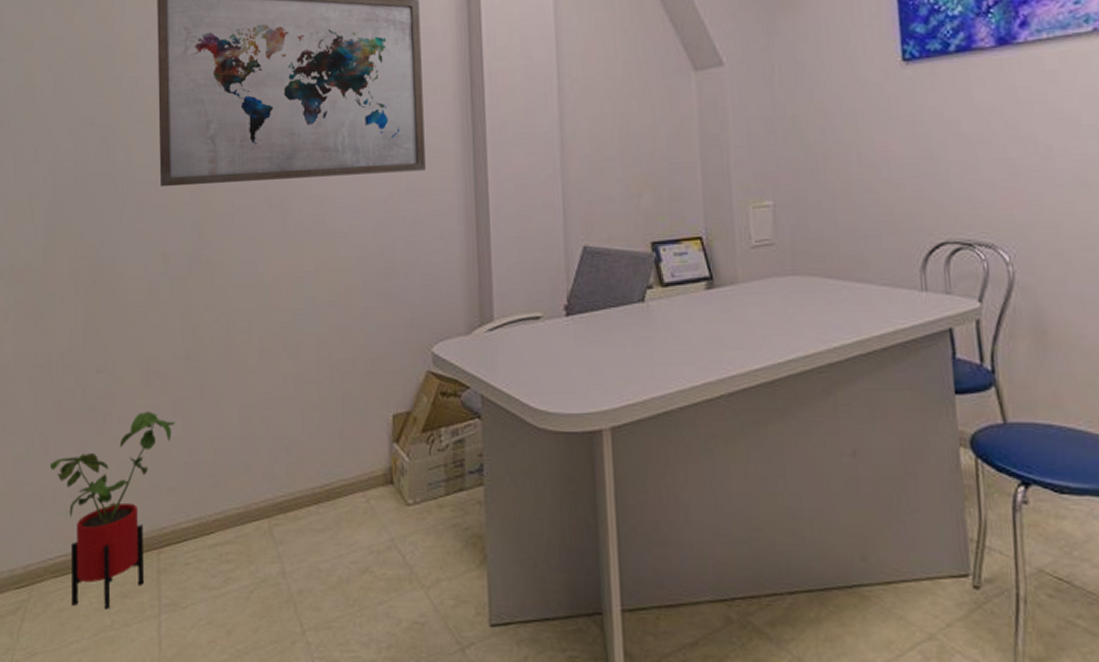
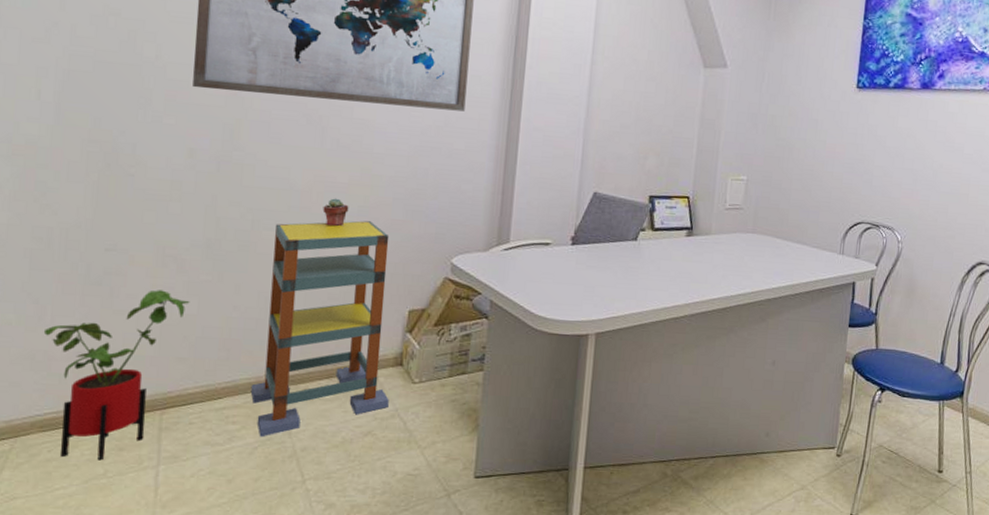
shelving unit: none [240,312,384,579] -> present [250,220,390,438]
potted succulent: none [292,289,318,323] -> present [322,198,349,227]

